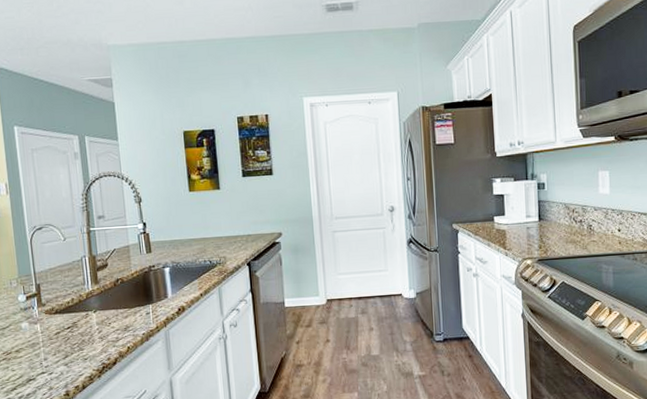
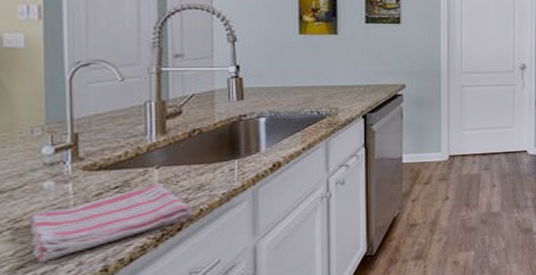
dish towel: none [15,325,123,387] -> present [28,183,193,263]

